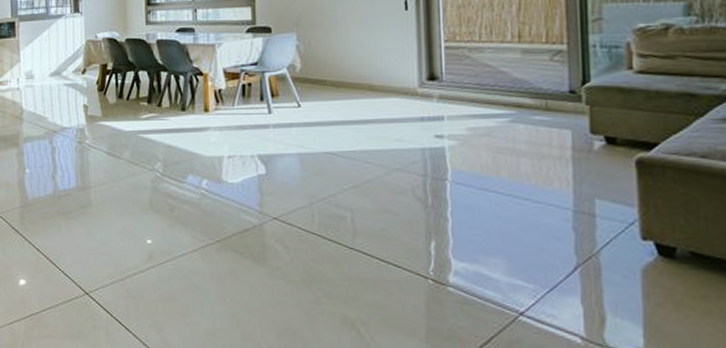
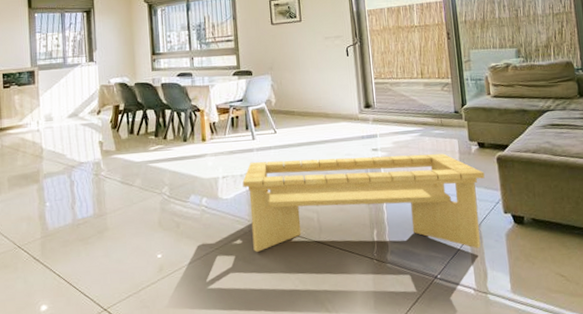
coffee table: none [253,141,613,284] -> present [242,153,485,252]

